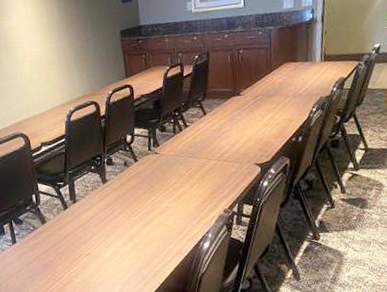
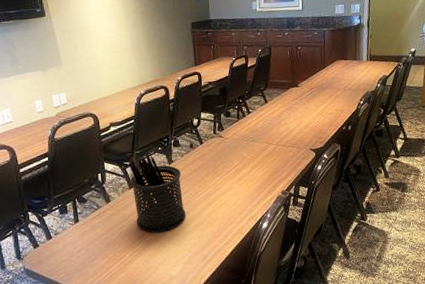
pen holder: none [61,173,123,254] -> present [128,153,186,233]

